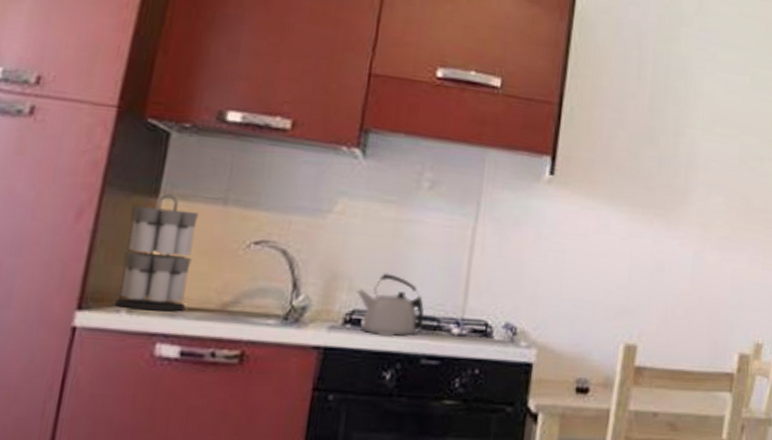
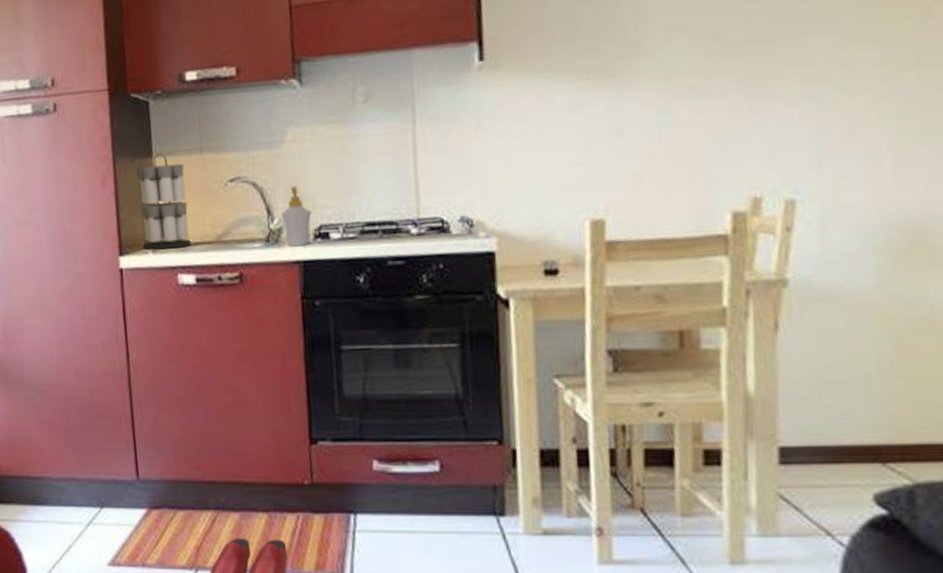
soap bottle: none [308,261,347,332] -> present [280,185,312,248]
kettle: present [356,273,424,337] -> none [319,187,384,245]

